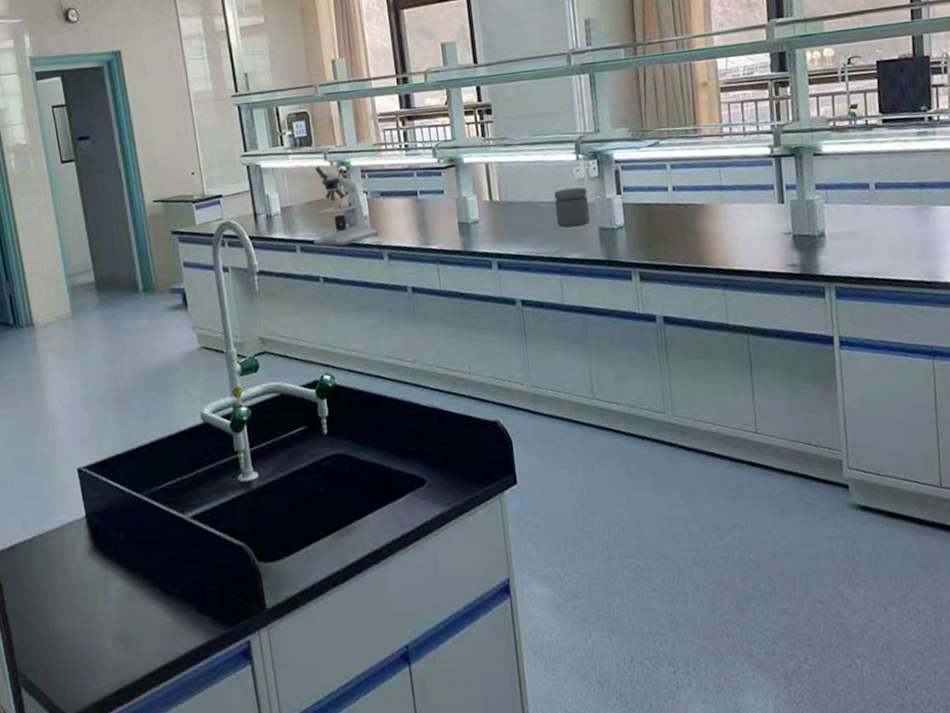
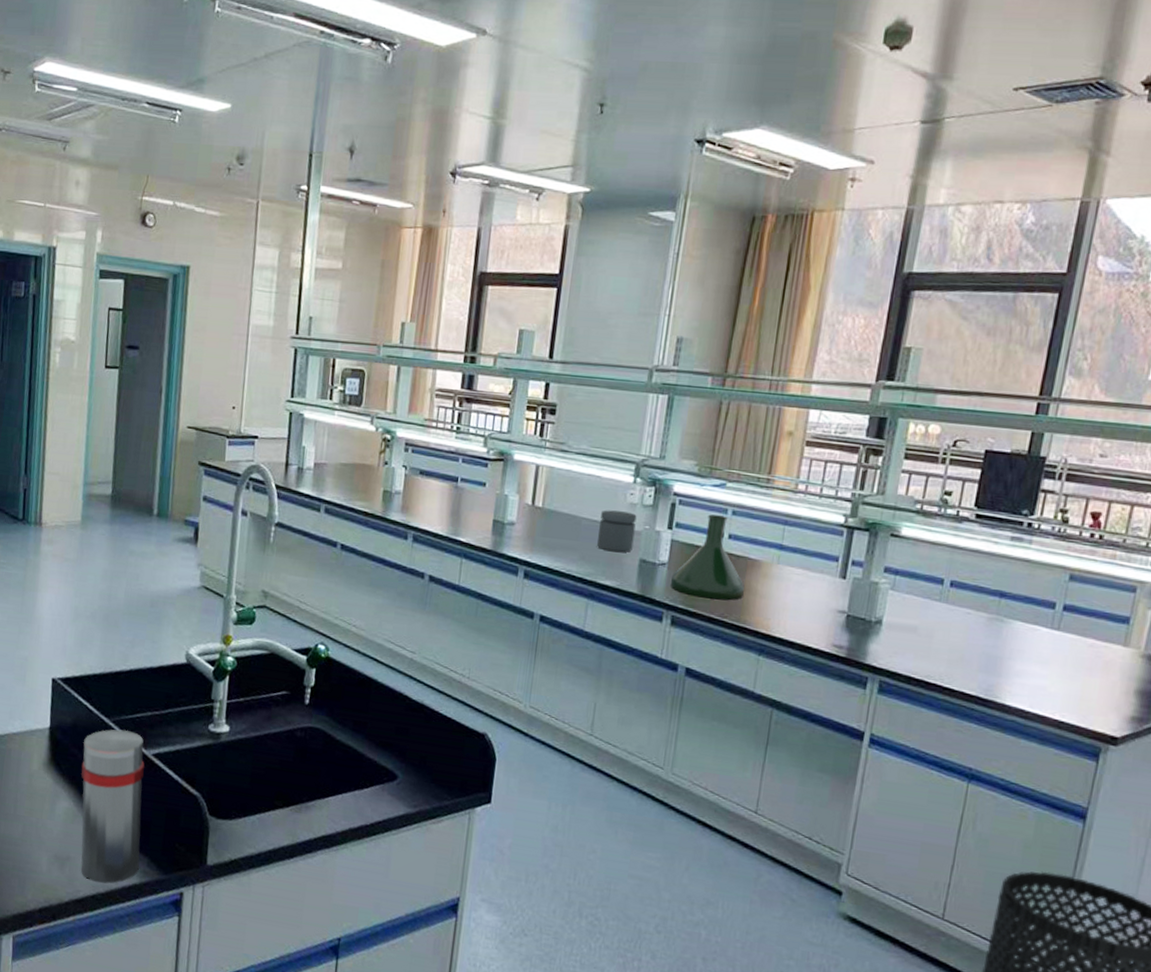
container: none [122,500,203,653] -> present [80,729,145,884]
microscope: present [313,166,379,246] -> none [339,428,409,517]
flask: none [631,171,698,251] -> present [671,514,745,600]

